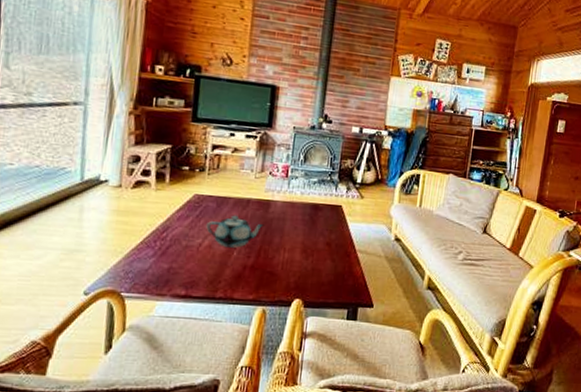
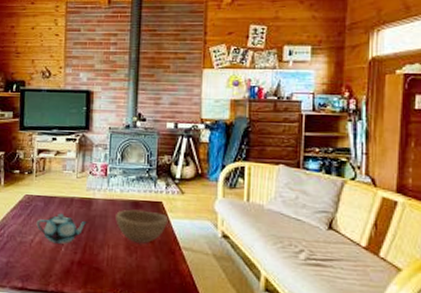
bowl: none [294,212,347,247] -> present [116,209,169,244]

